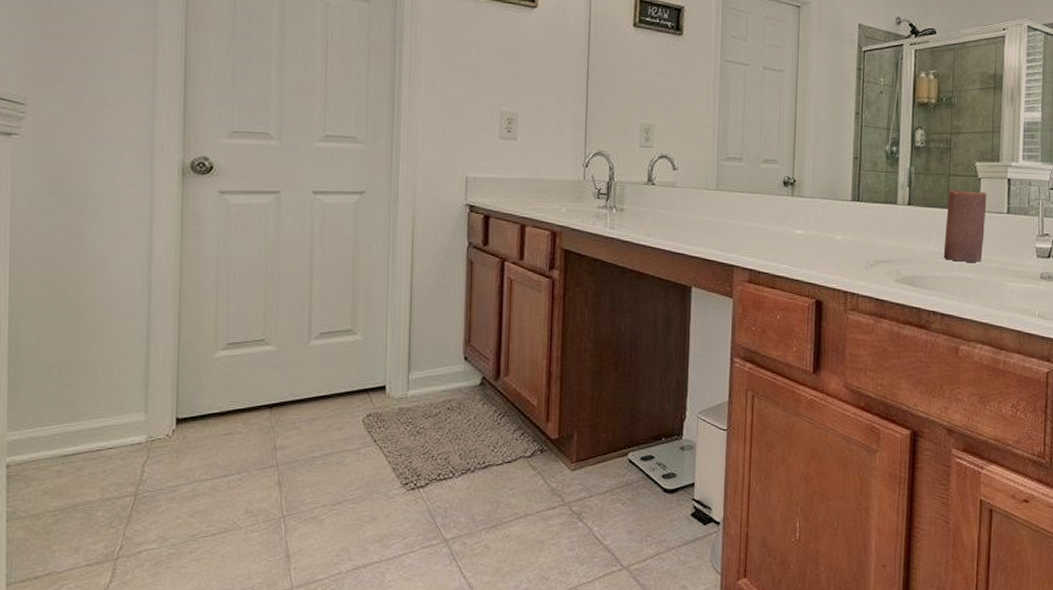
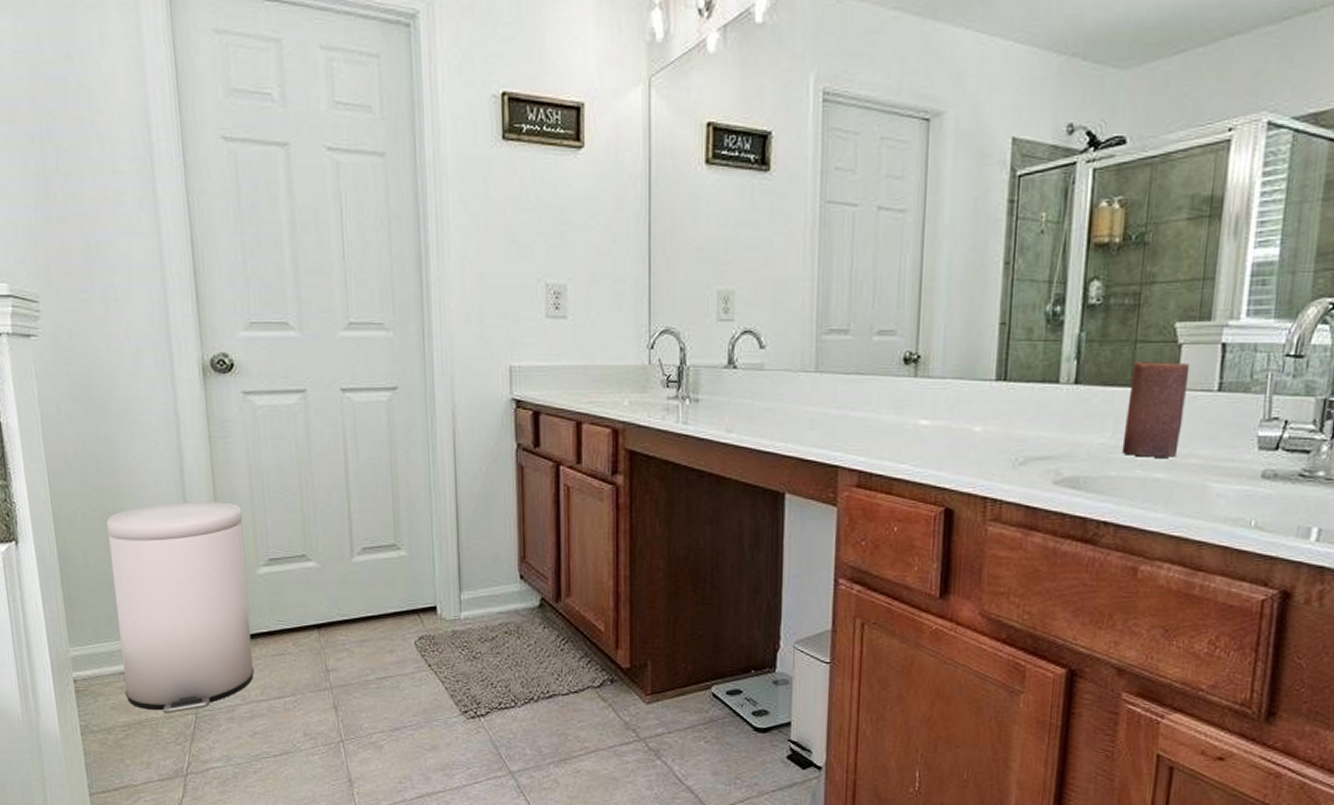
pedal bin: none [62,289,205,496] -> present [107,500,254,714]

